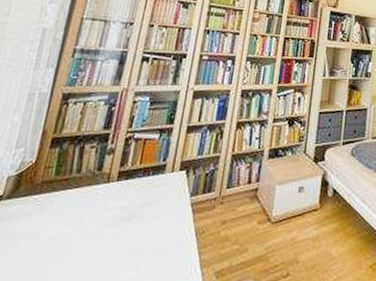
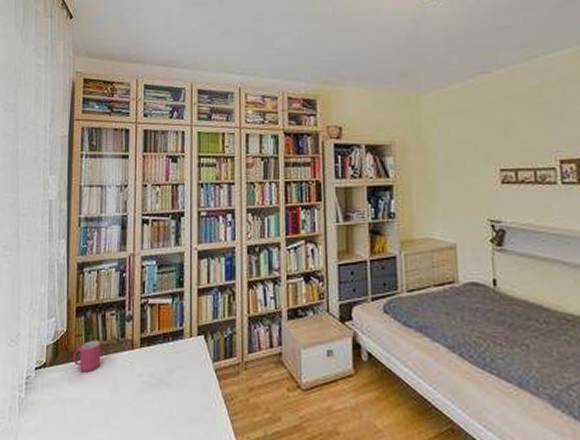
mug: none [36,172,74,206] -> present [73,340,101,373]

